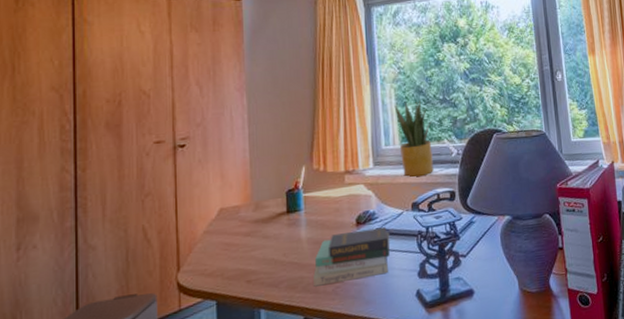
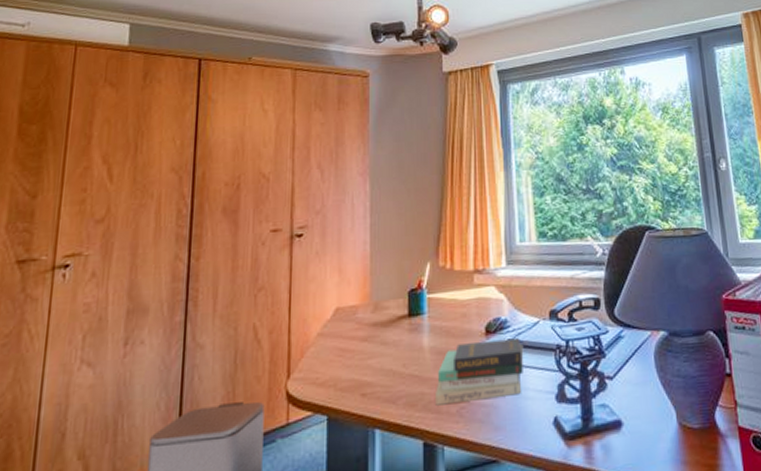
planter: present [394,100,434,178] -> none [531,190,575,281]

